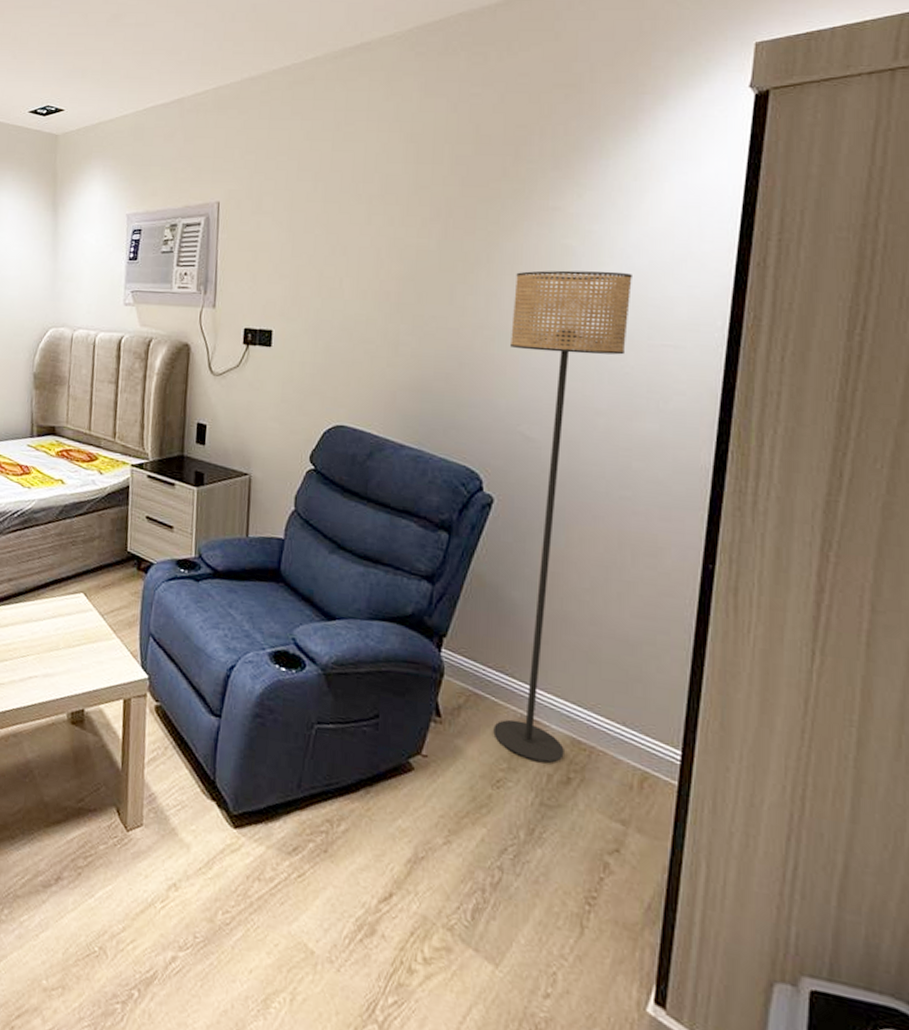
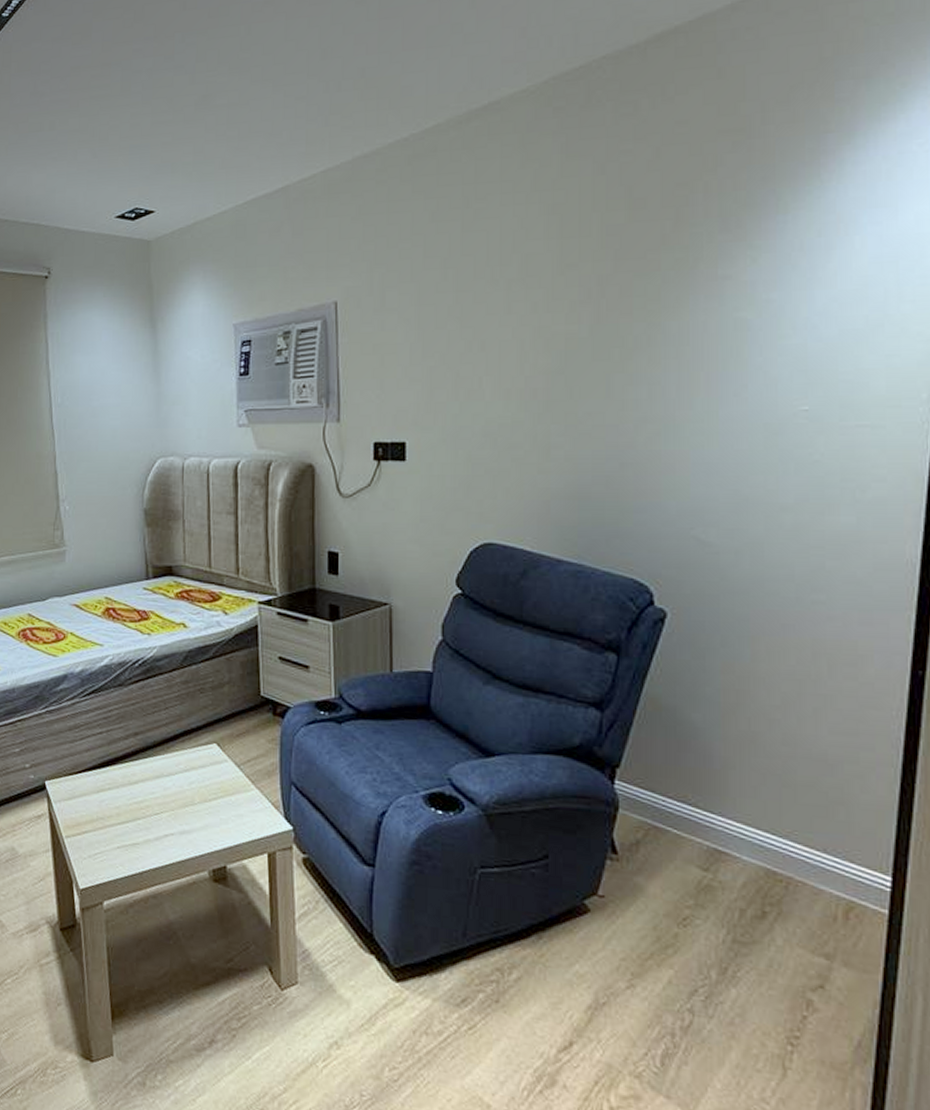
floor lamp: present [493,270,632,764] -> none [677,345,819,898]

